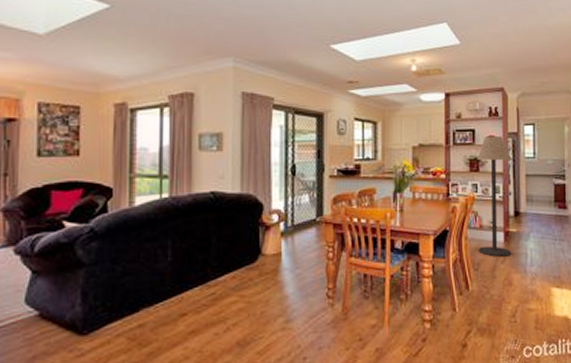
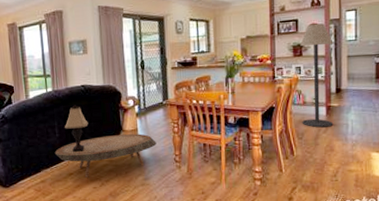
coffee table: none [162,259,305,320] -> present [54,133,157,178]
lamp: none [180,218,215,283] -> present [64,105,89,152]

